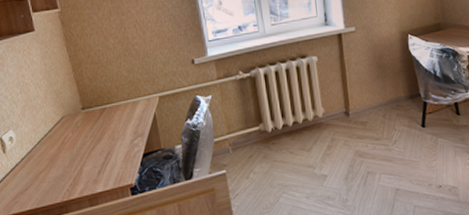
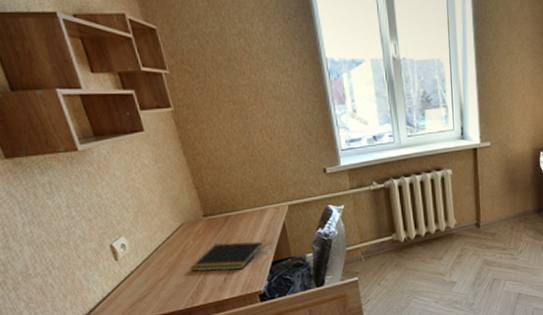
notepad: none [68,133,135,164] -> present [190,241,263,272]

